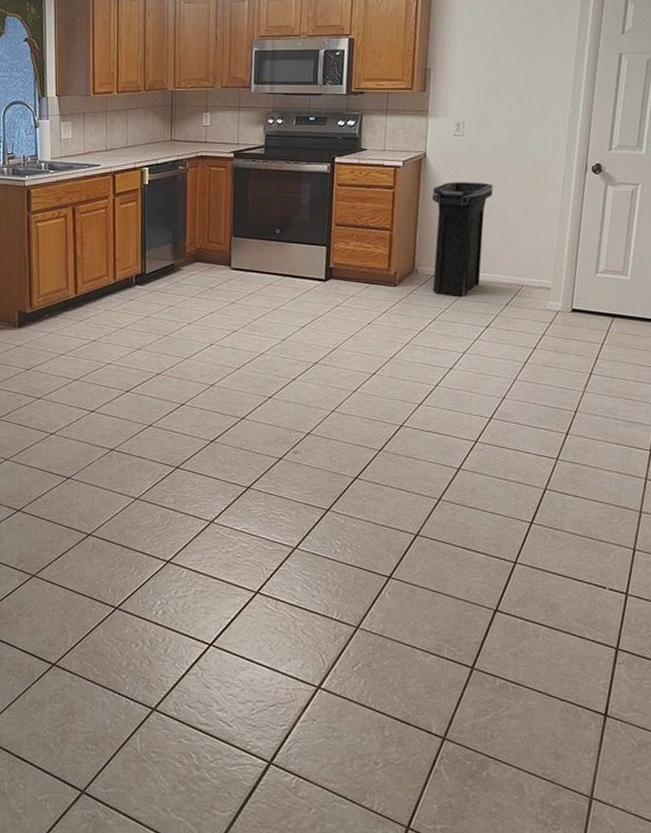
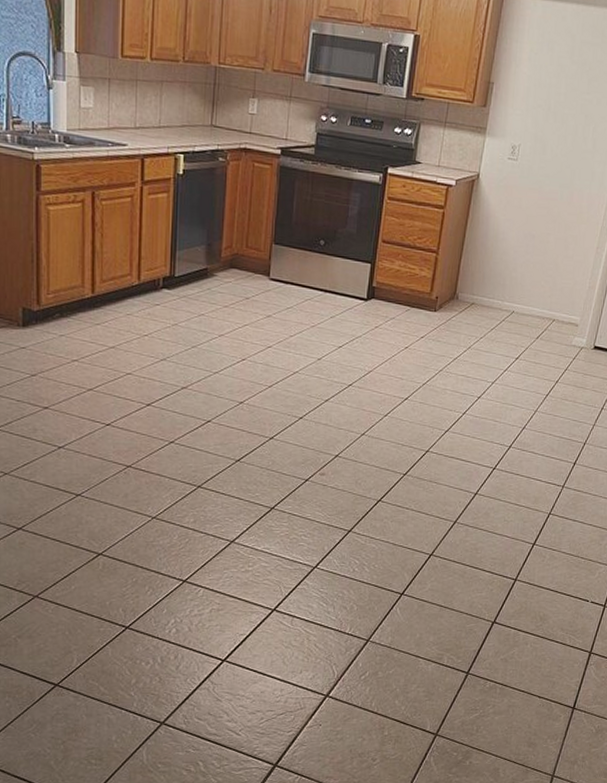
trash can: present [432,182,493,296] -> none [470,208,539,326]

